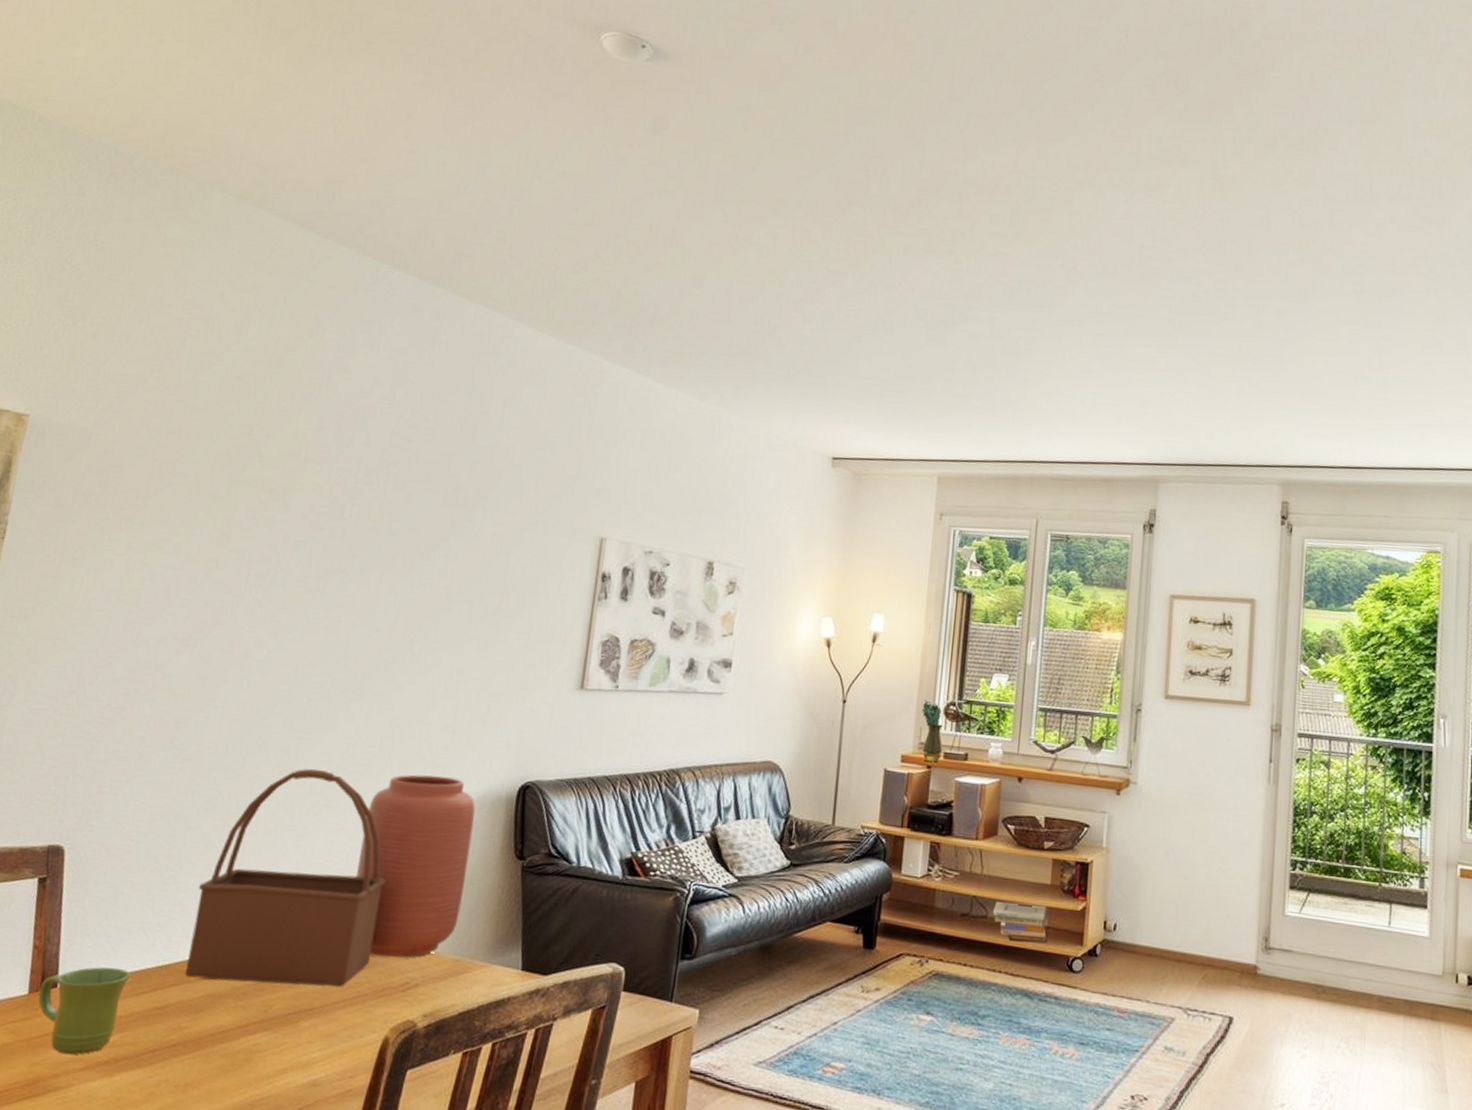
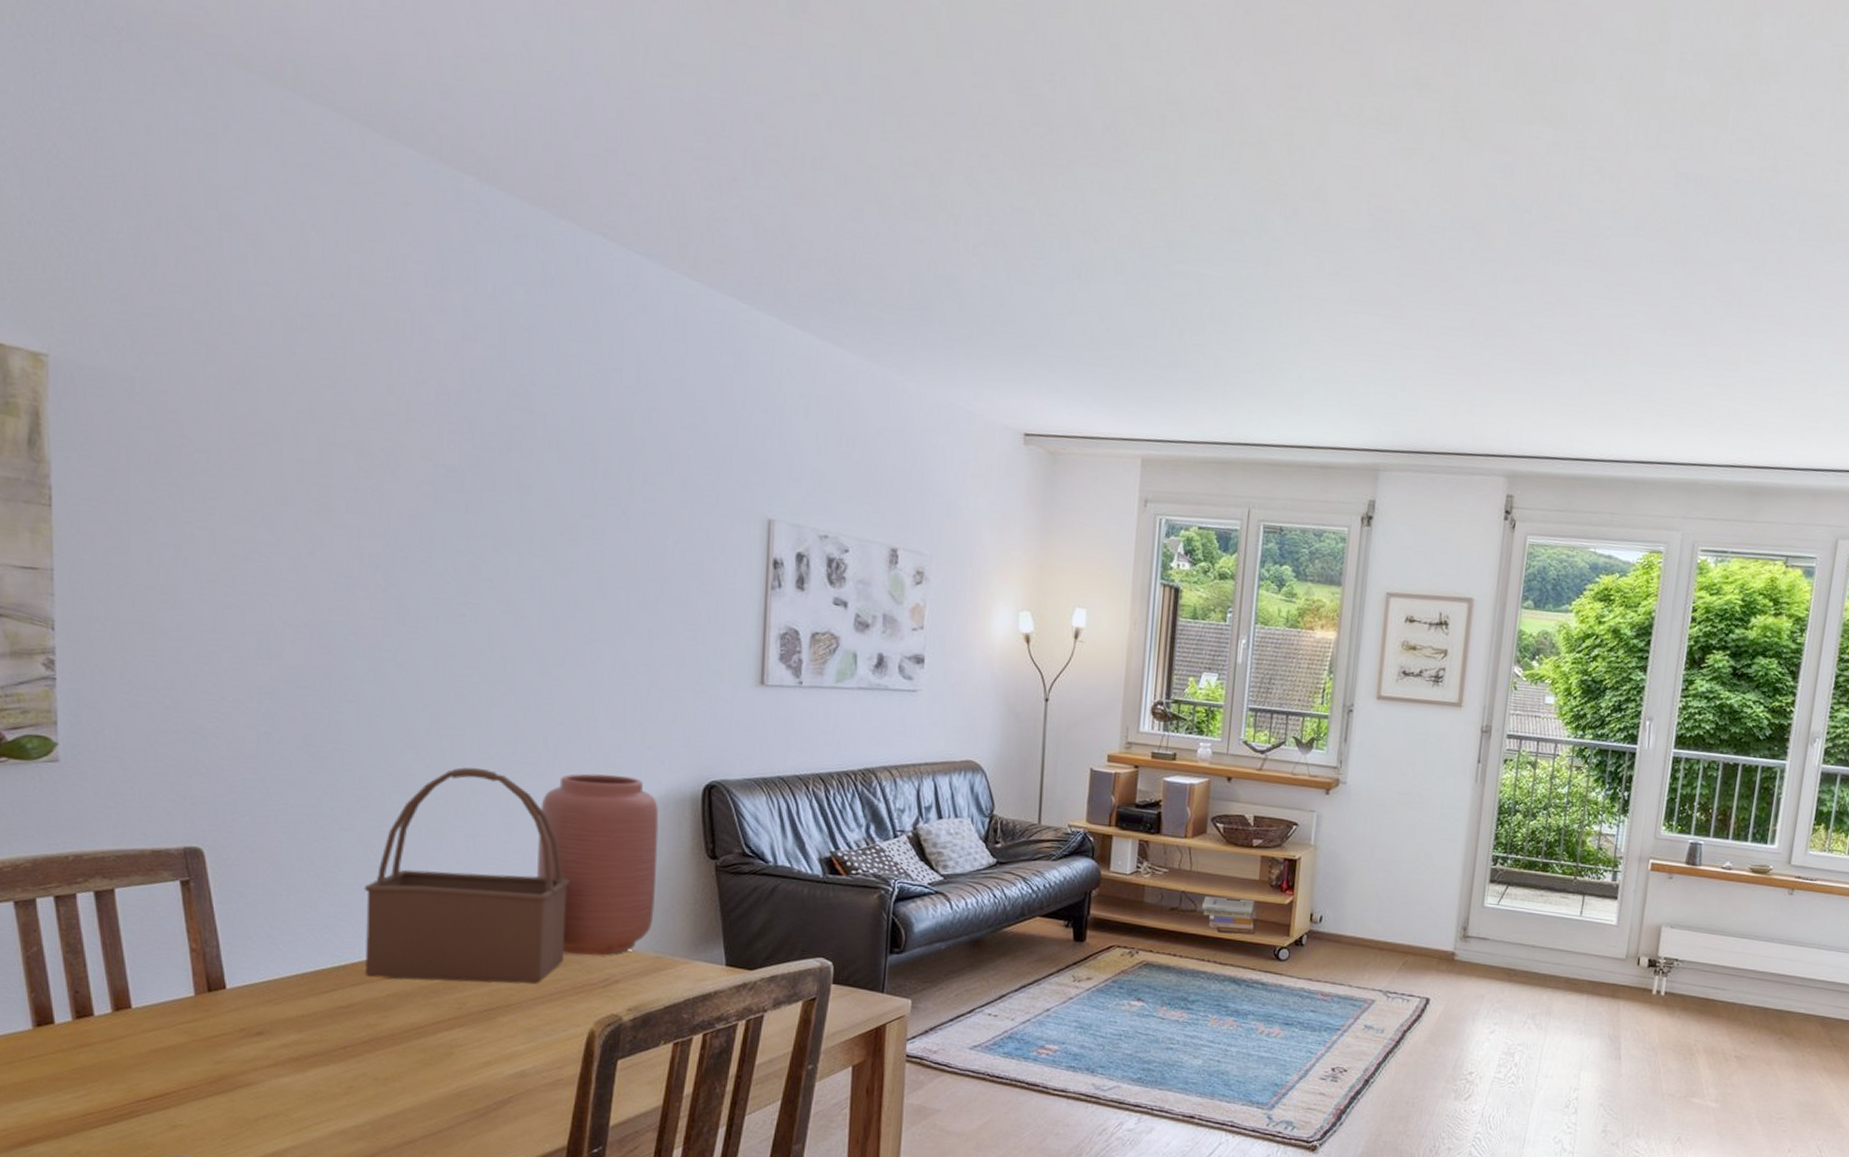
mug: present [38,967,130,1055] -> none [206,968,304,1053]
vase: present [921,699,943,763] -> none [1127,698,1151,762]

